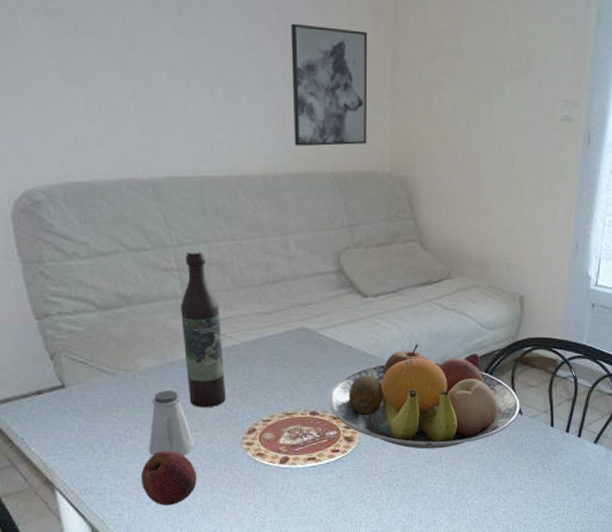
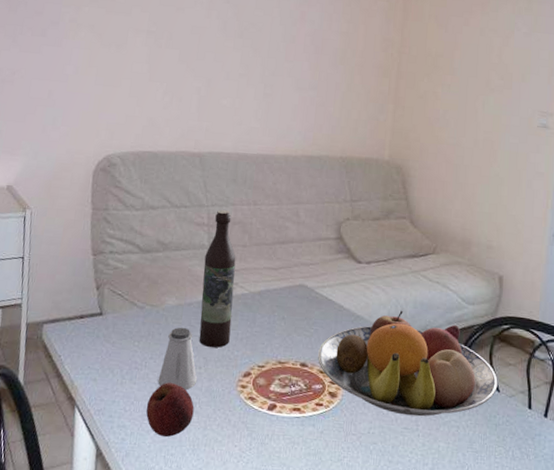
wall art: present [290,23,368,147] -> none [313,45,379,137]

